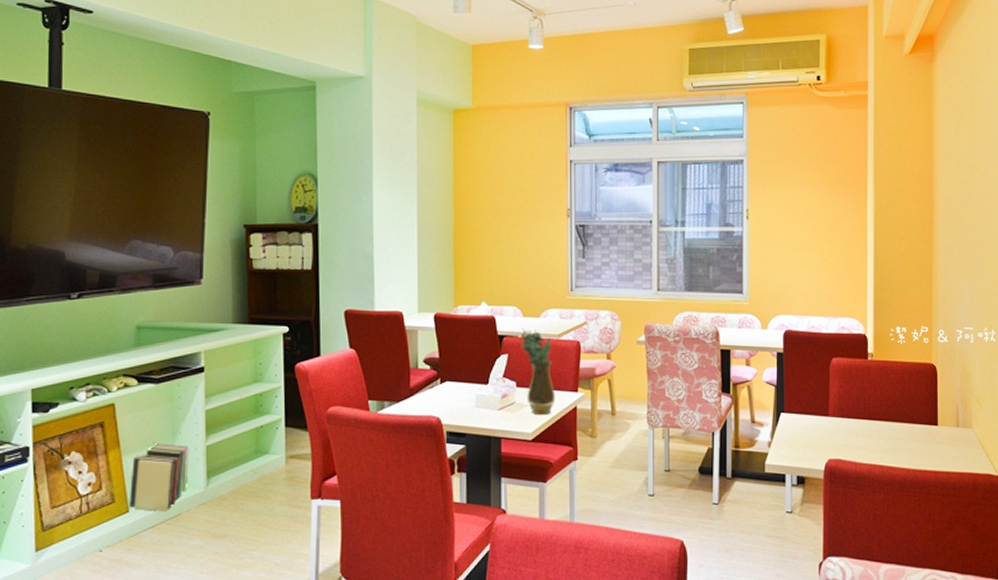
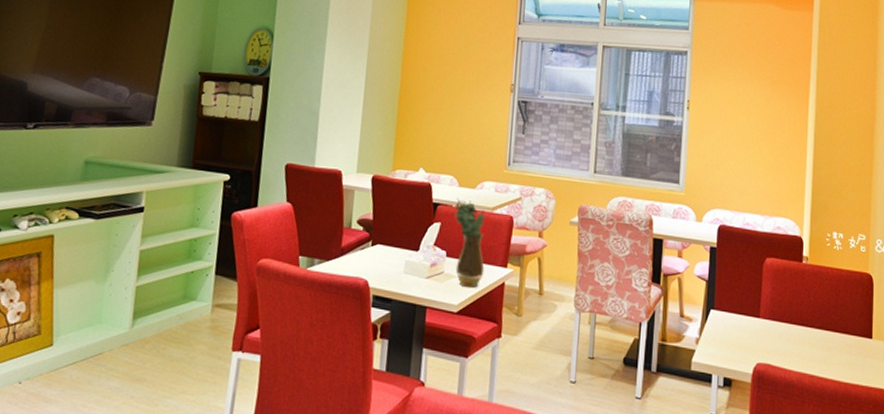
books: present [130,443,188,512] -> none [54,279,119,349]

